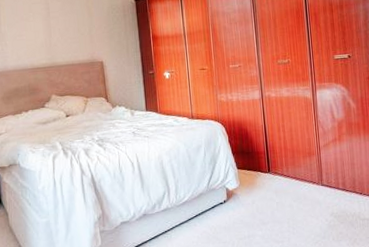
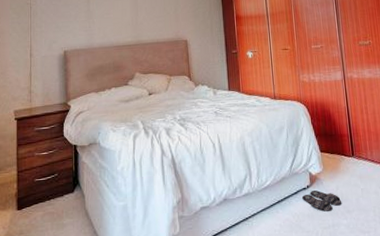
slippers: none [219,204,258,224] -> present [302,190,342,212]

